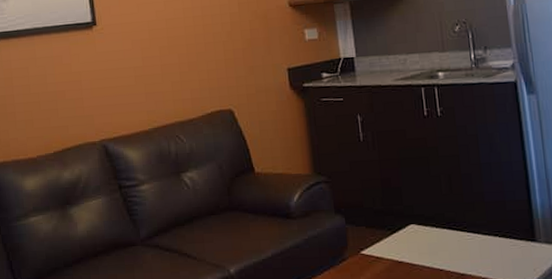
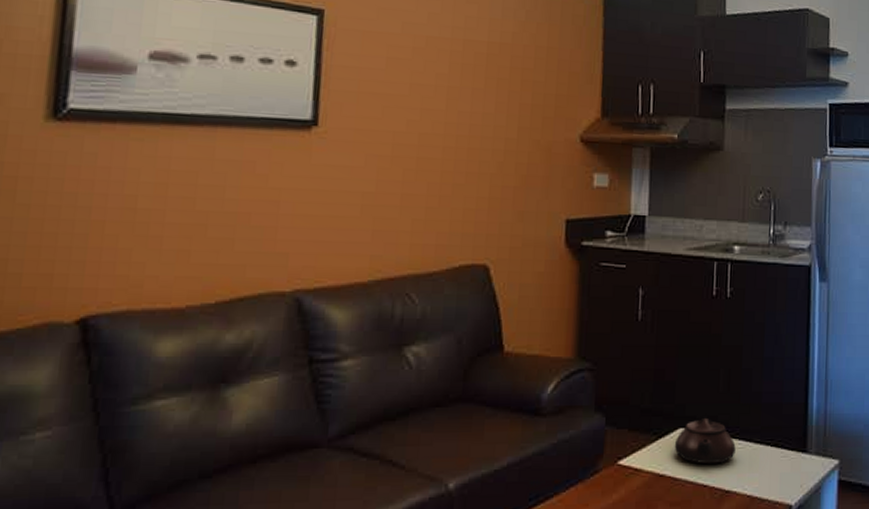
teapot: none [407,215,466,253] -> present [674,417,736,465]

